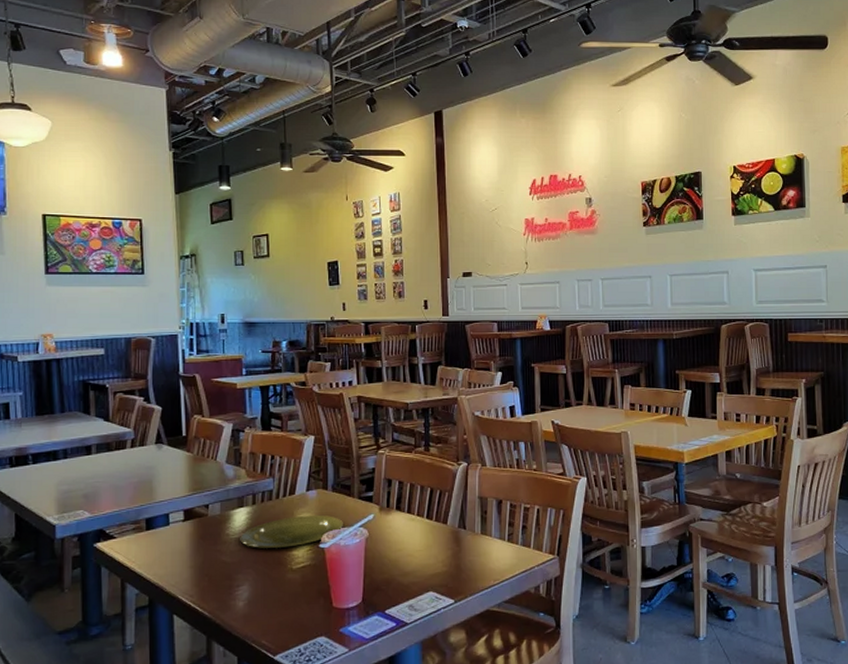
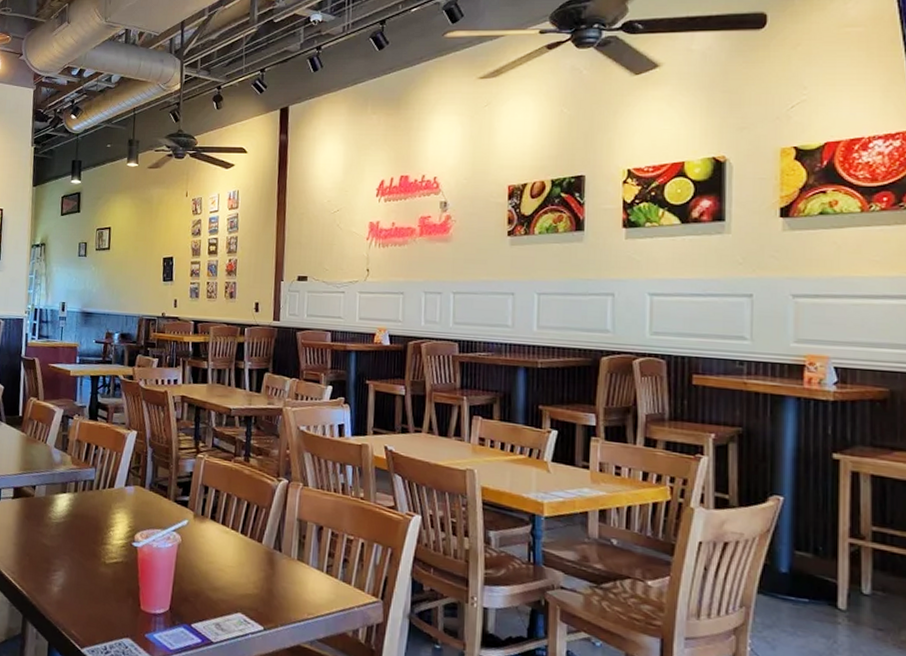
plate: present [240,515,343,548] -> none [60,509,157,541]

